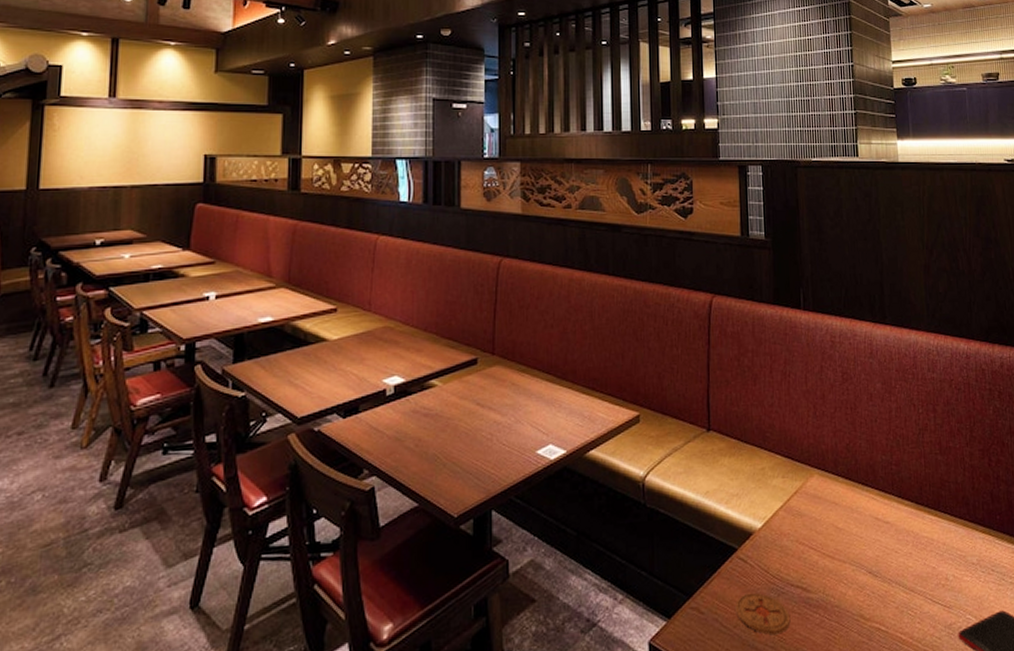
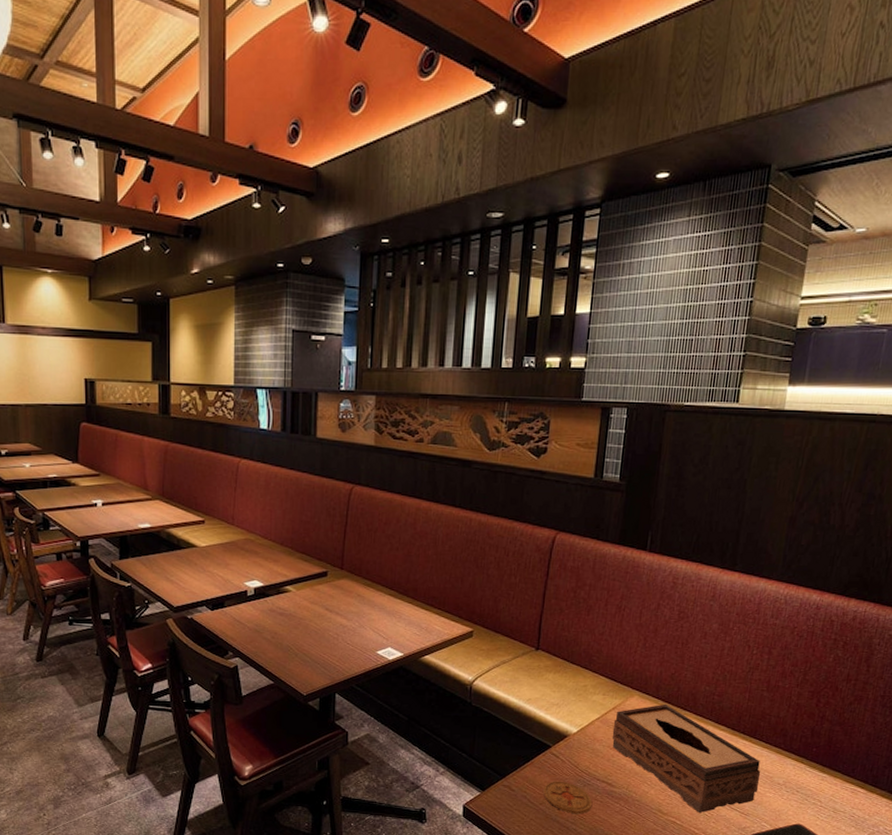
tissue box: none [797,480,954,612] -> present [612,704,761,813]

